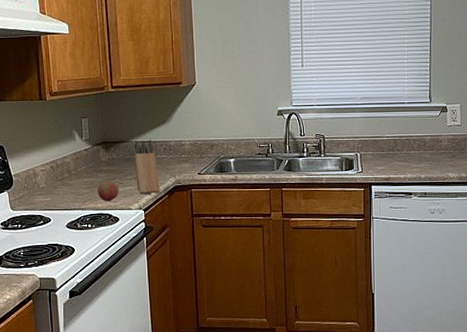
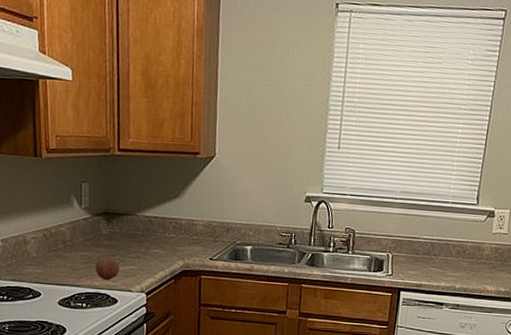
knife block: present [134,139,160,195] -> none [139,215,166,276]

